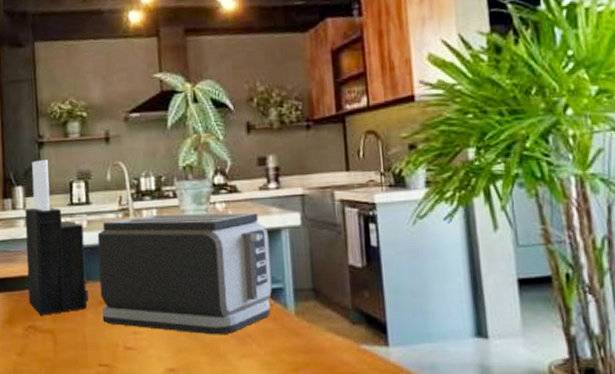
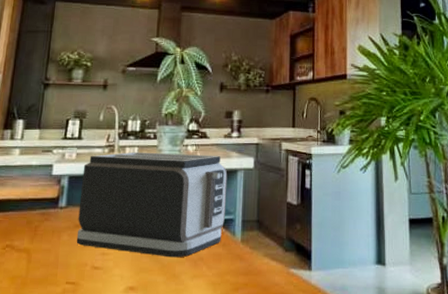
knife block: present [25,160,89,315] -> none [10,99,72,236]

